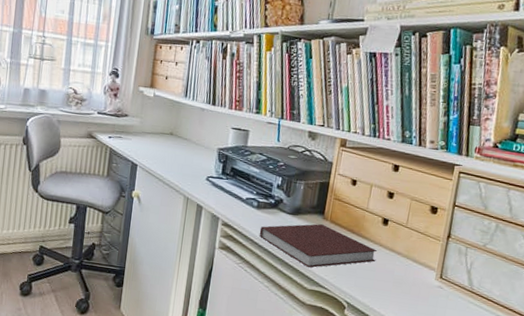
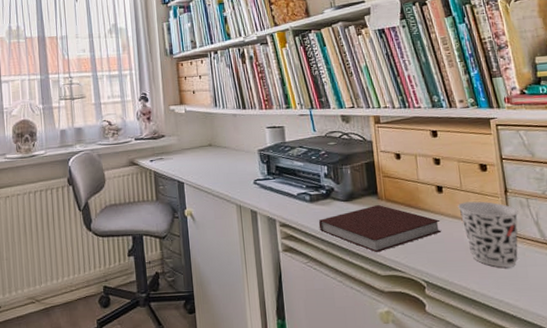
cup: none [397,238,455,306] -> present [457,201,519,268]

